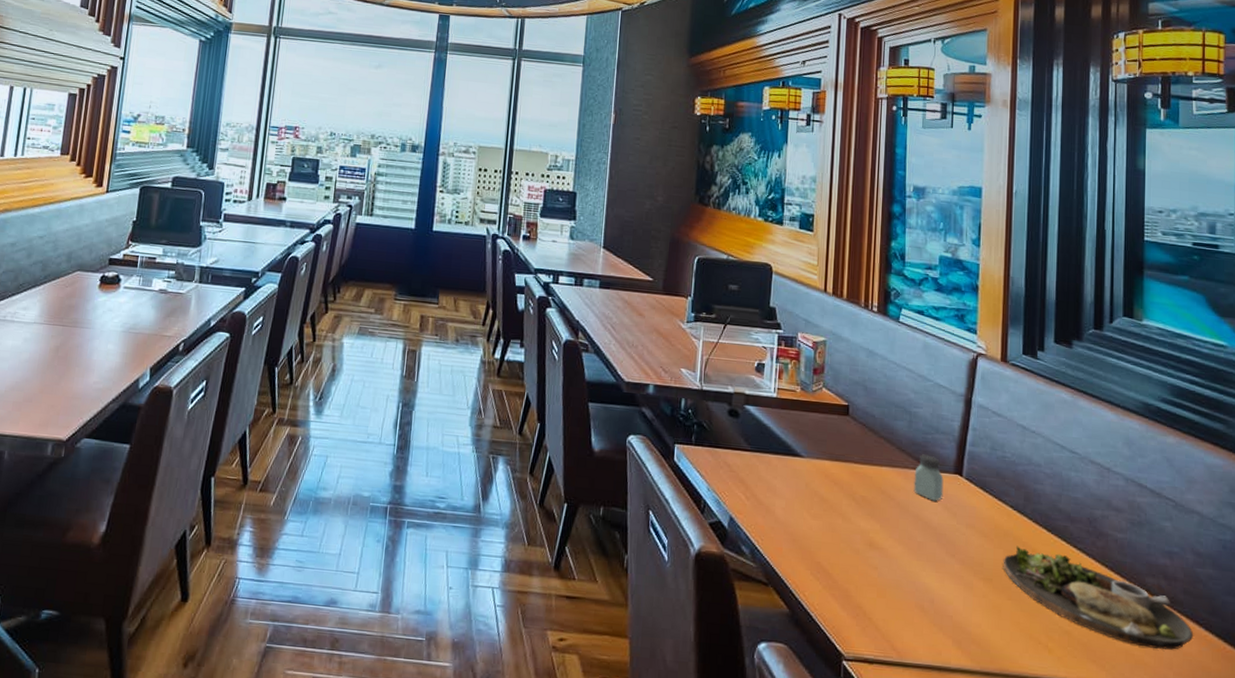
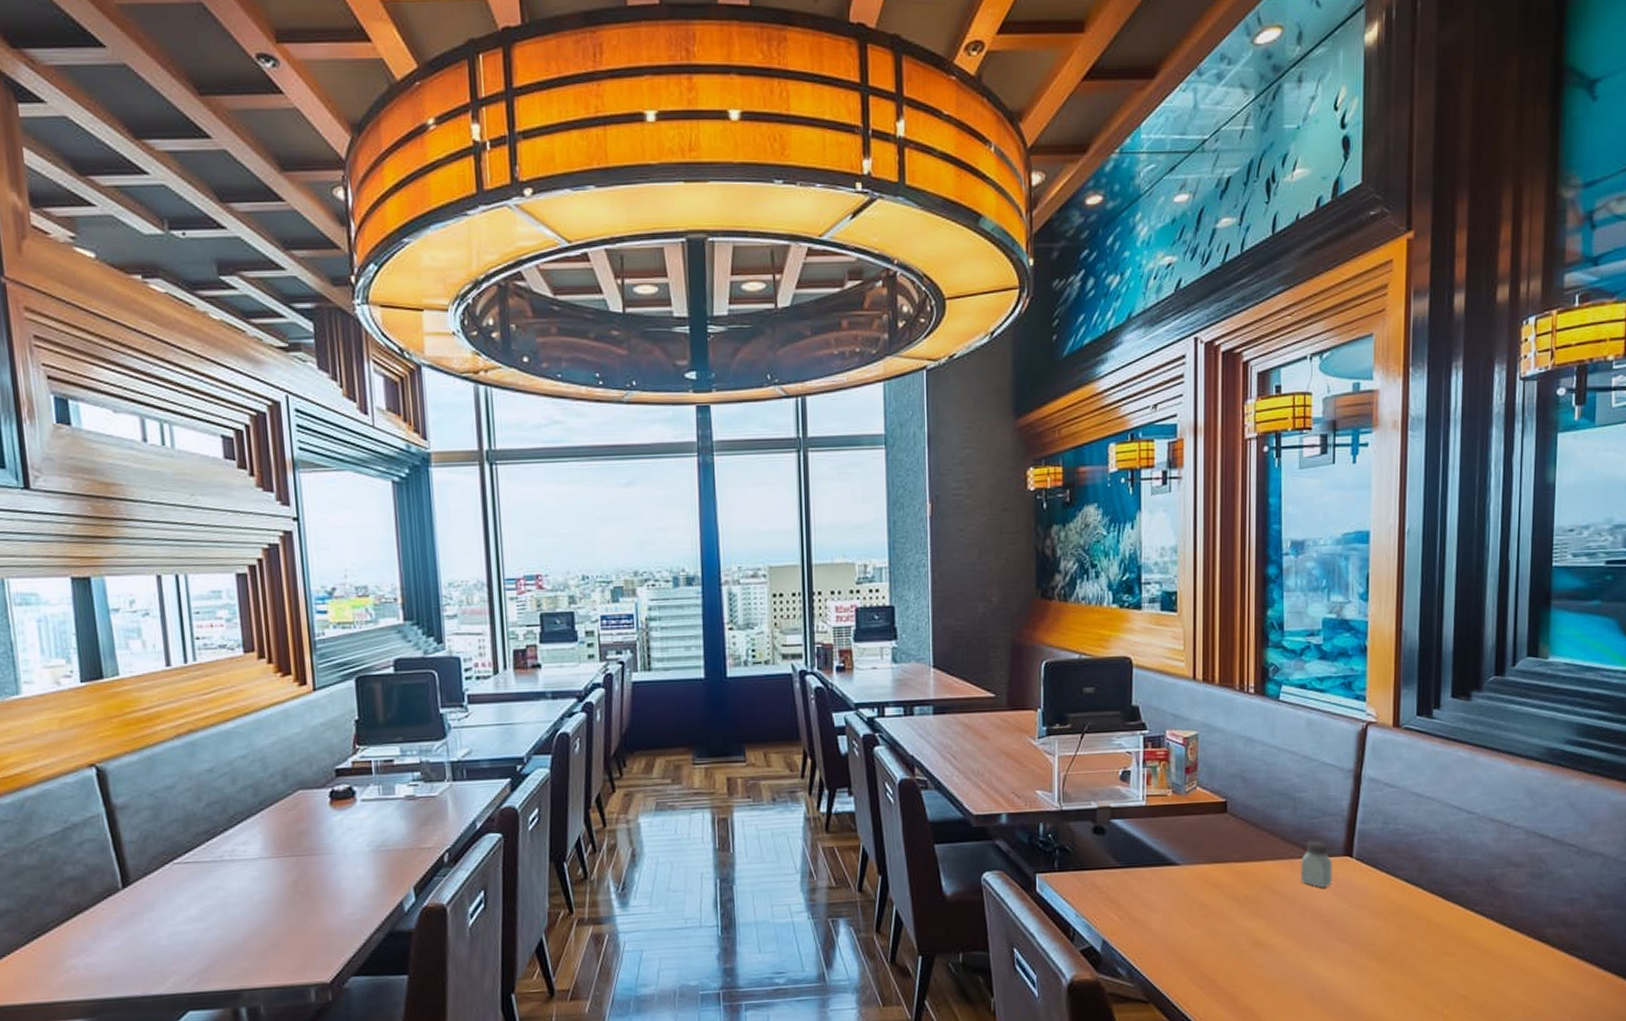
dinner plate: present [1003,546,1193,650] -> none [1396,919,1592,998]

